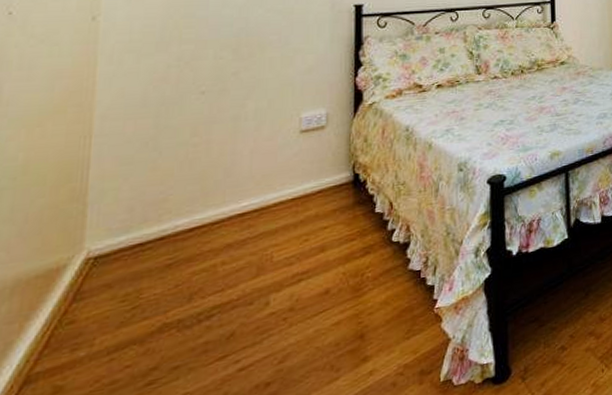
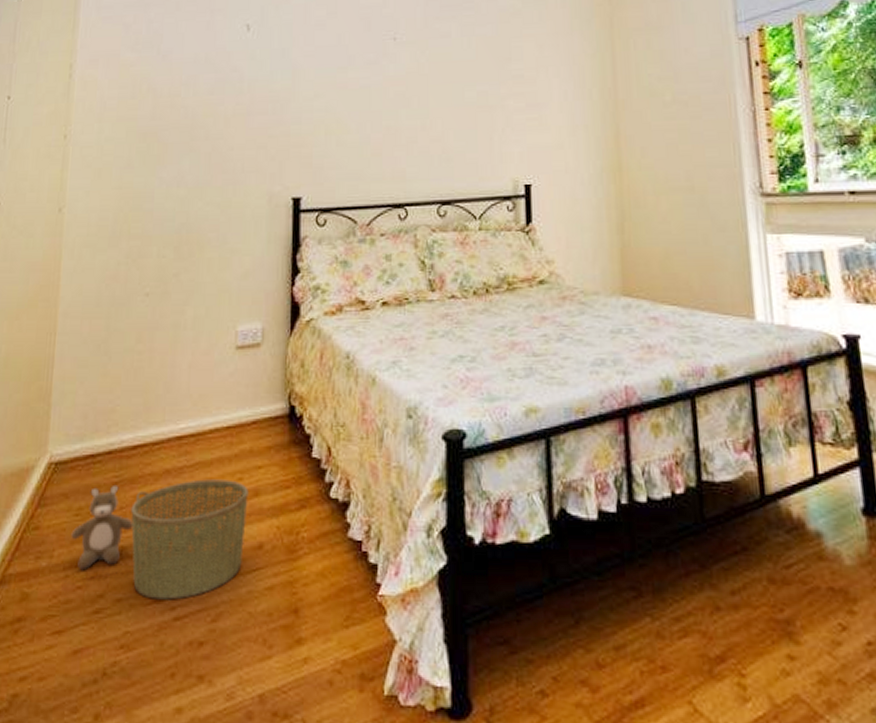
teddy bear: none [116,265,191,351] -> present [71,484,133,571]
basket: none [188,242,315,359] -> present [130,479,249,600]

